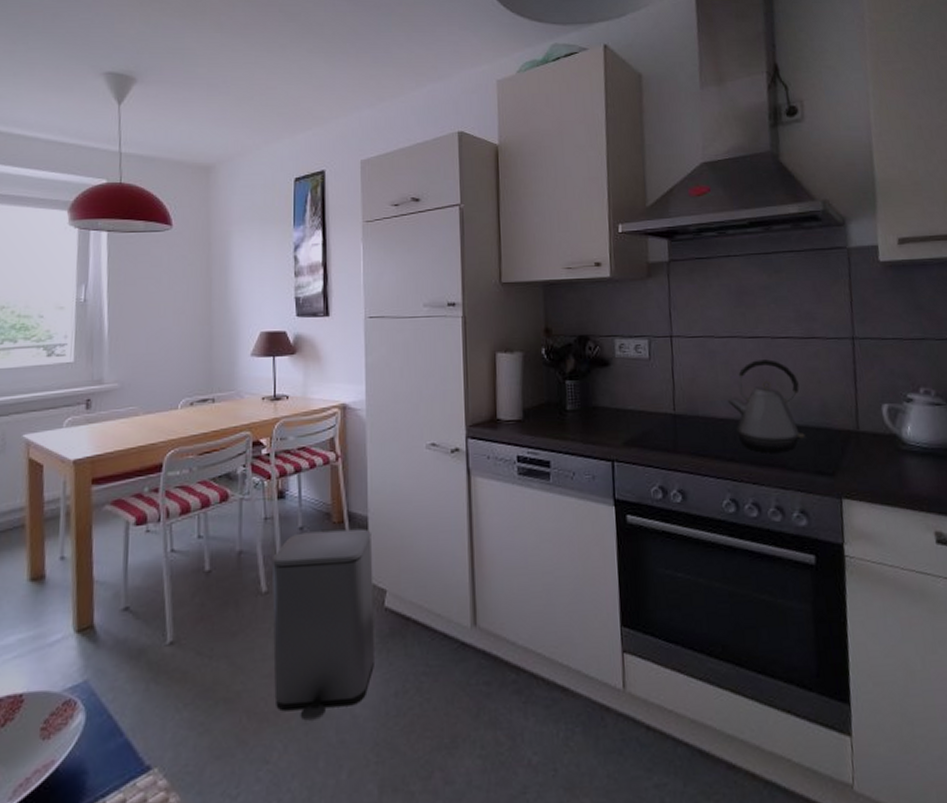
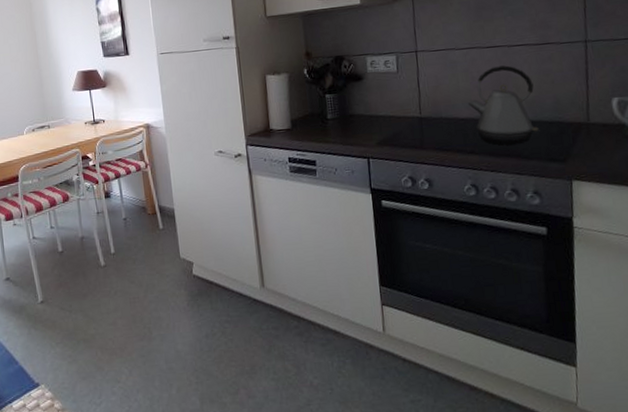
pedal bin: present [271,528,374,721] -> none [105,218,189,354]

